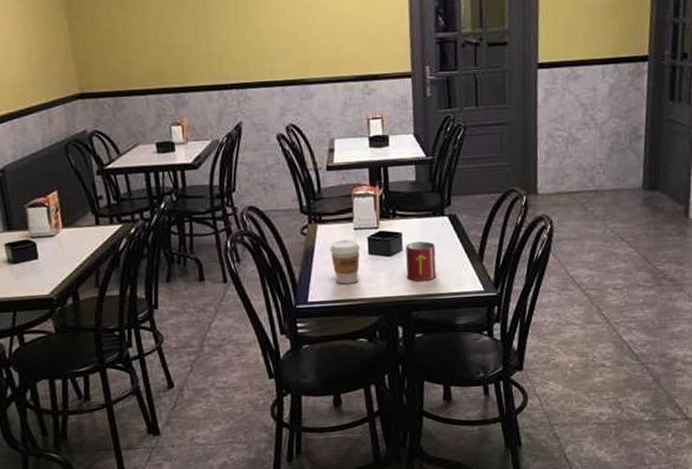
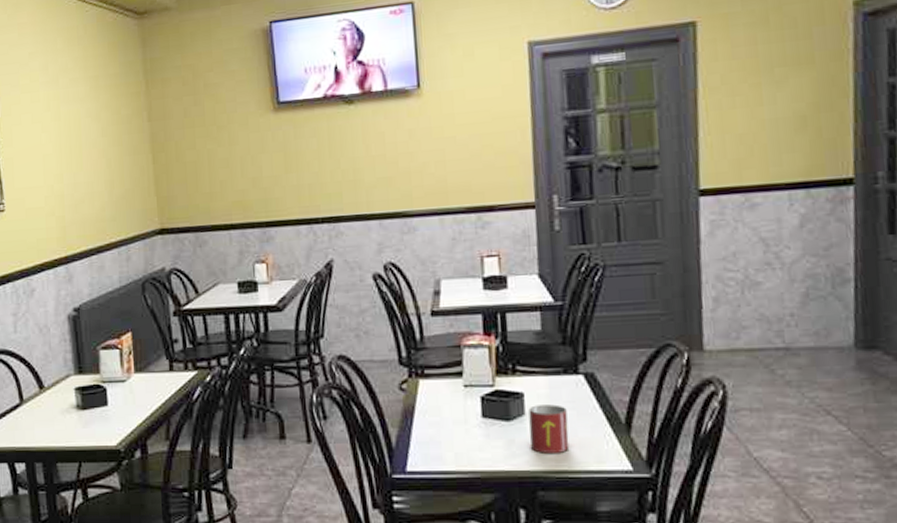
coffee cup: present [329,239,360,285] -> none [433,397,471,453]

